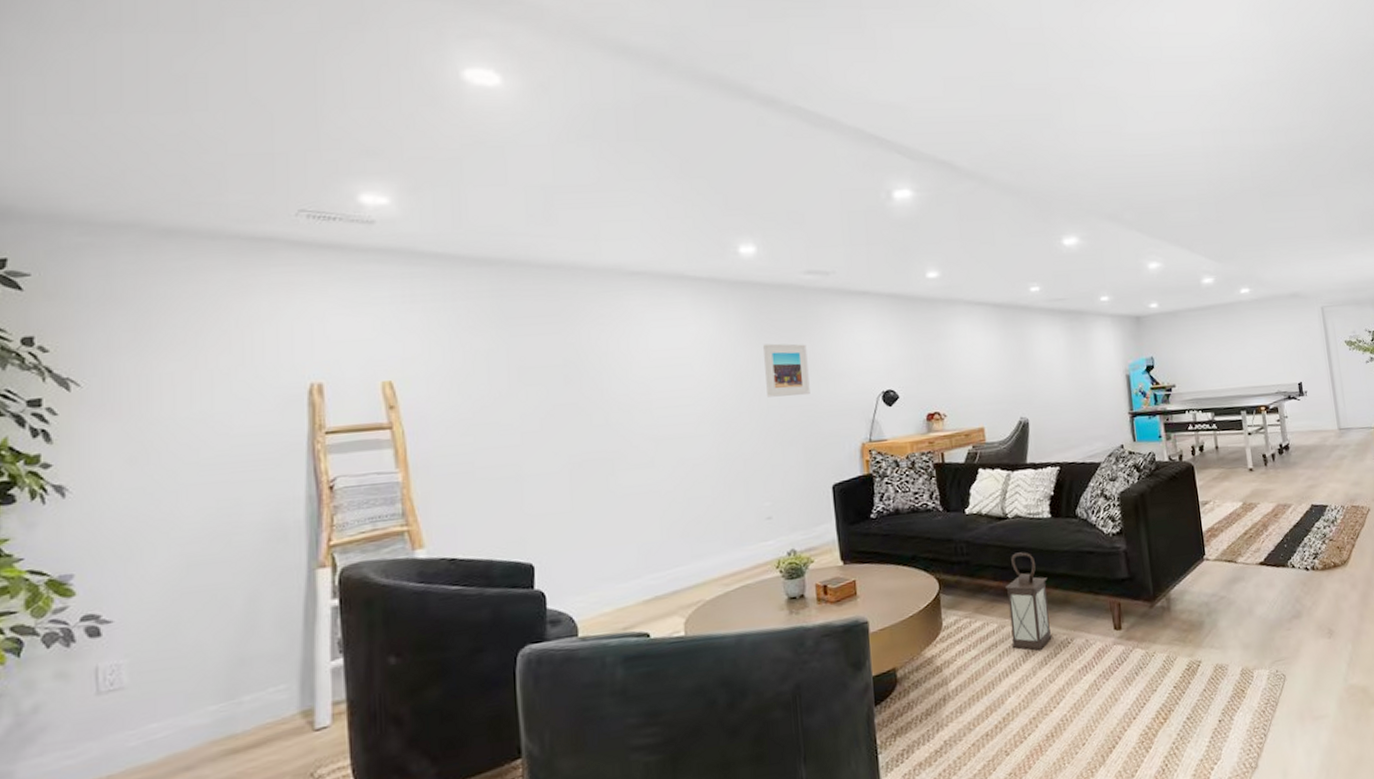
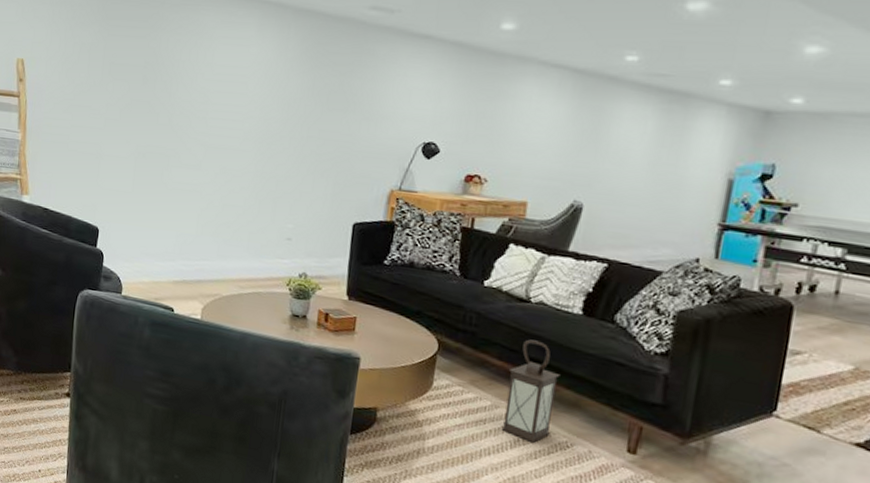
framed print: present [763,343,810,397] -> none [309,75,356,132]

